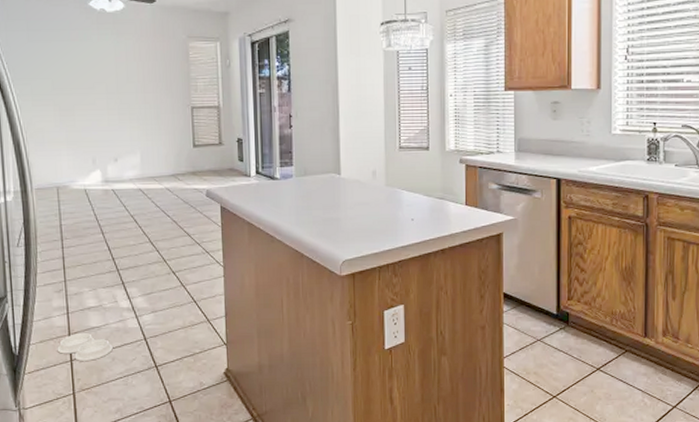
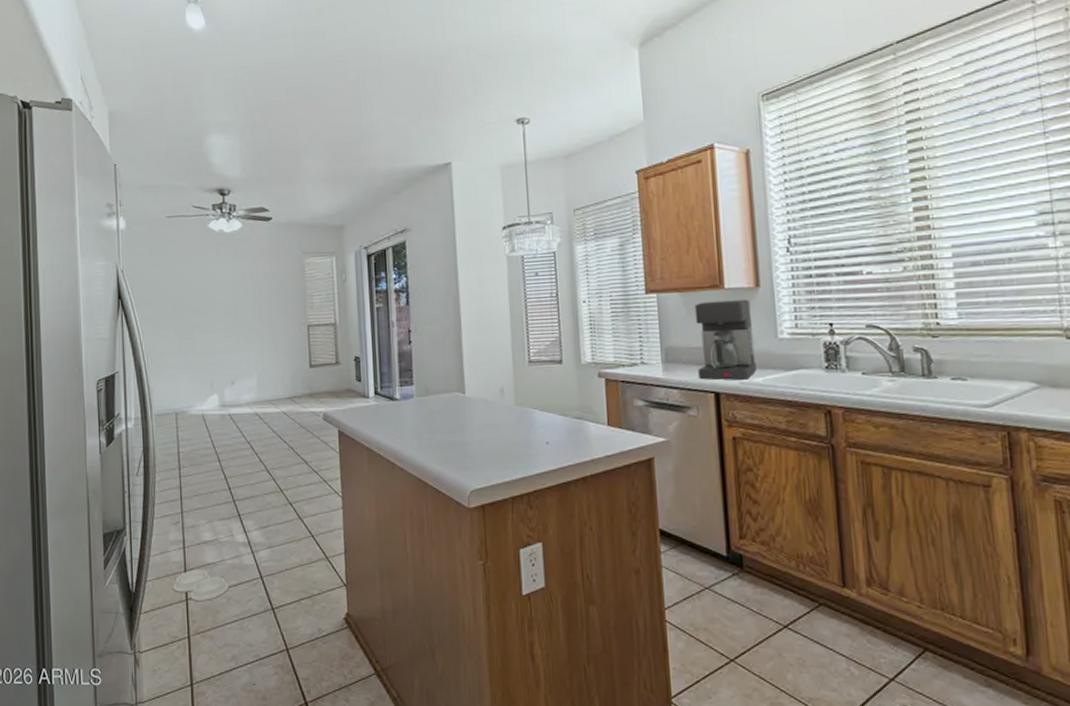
coffee maker: none [544,99,592,168] -> present [694,299,756,380]

